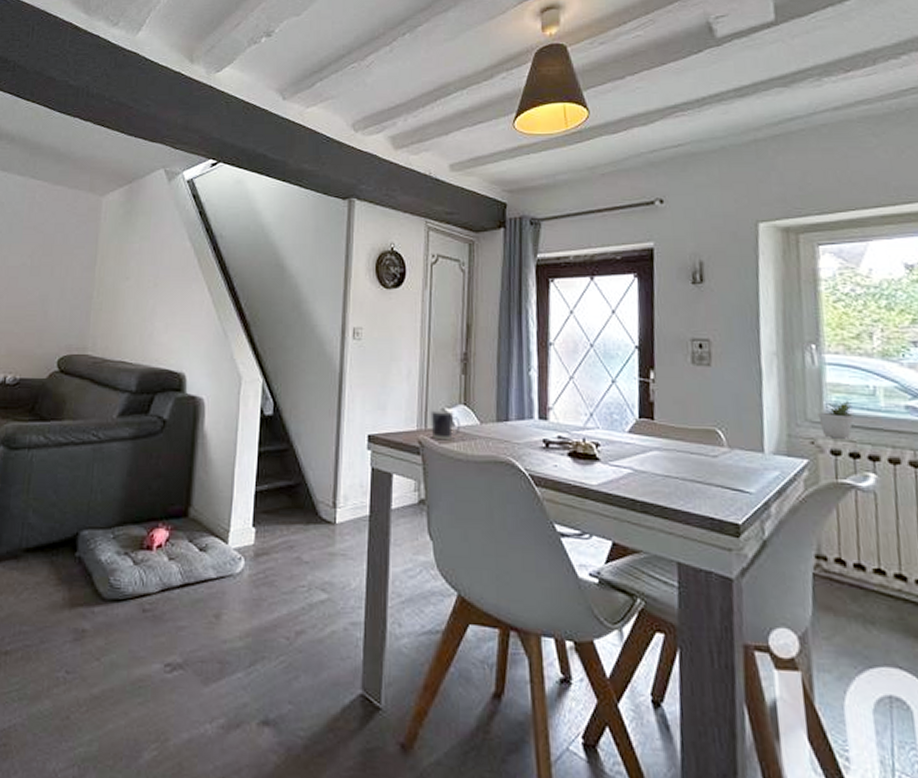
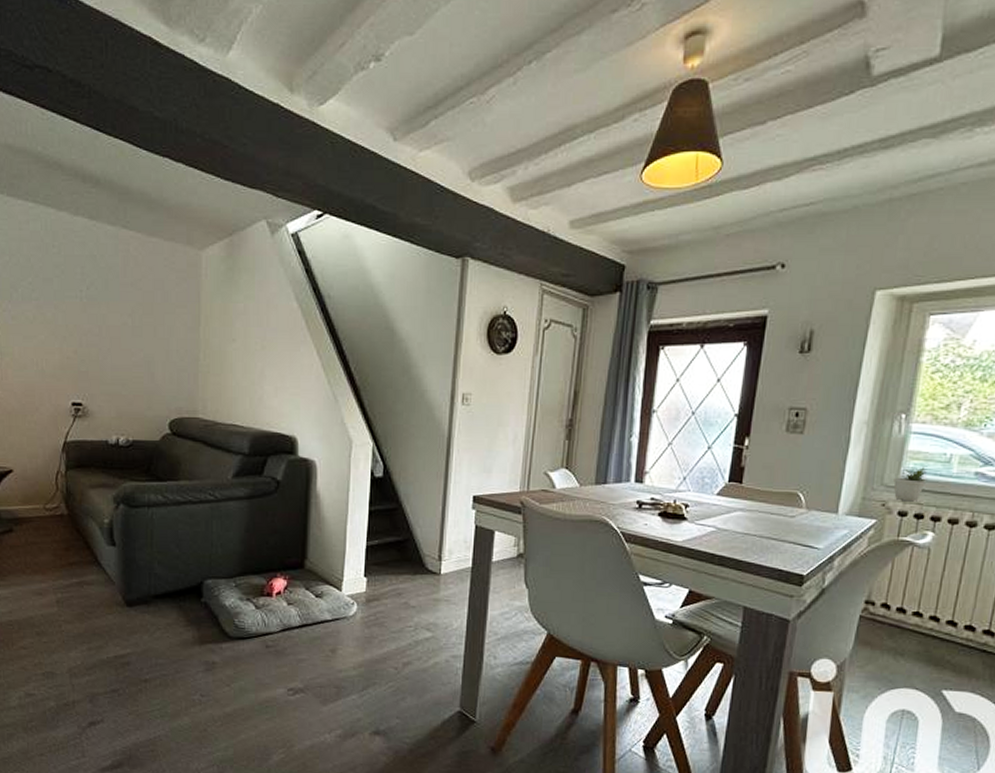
mug: present [430,410,461,441] -> none [533,473,561,501]

